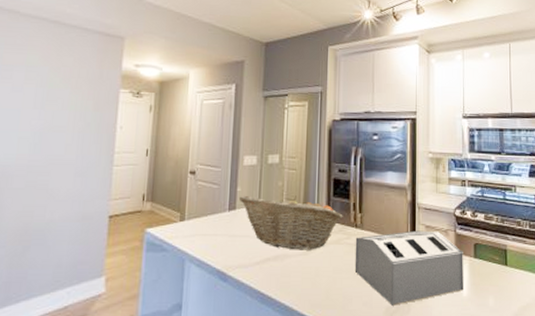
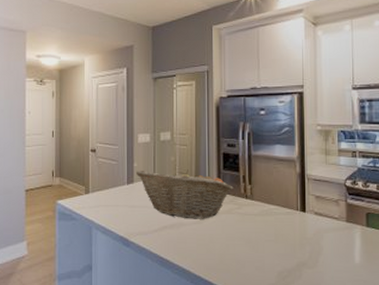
toaster: present [354,230,463,306] -> none [246,200,356,271]

